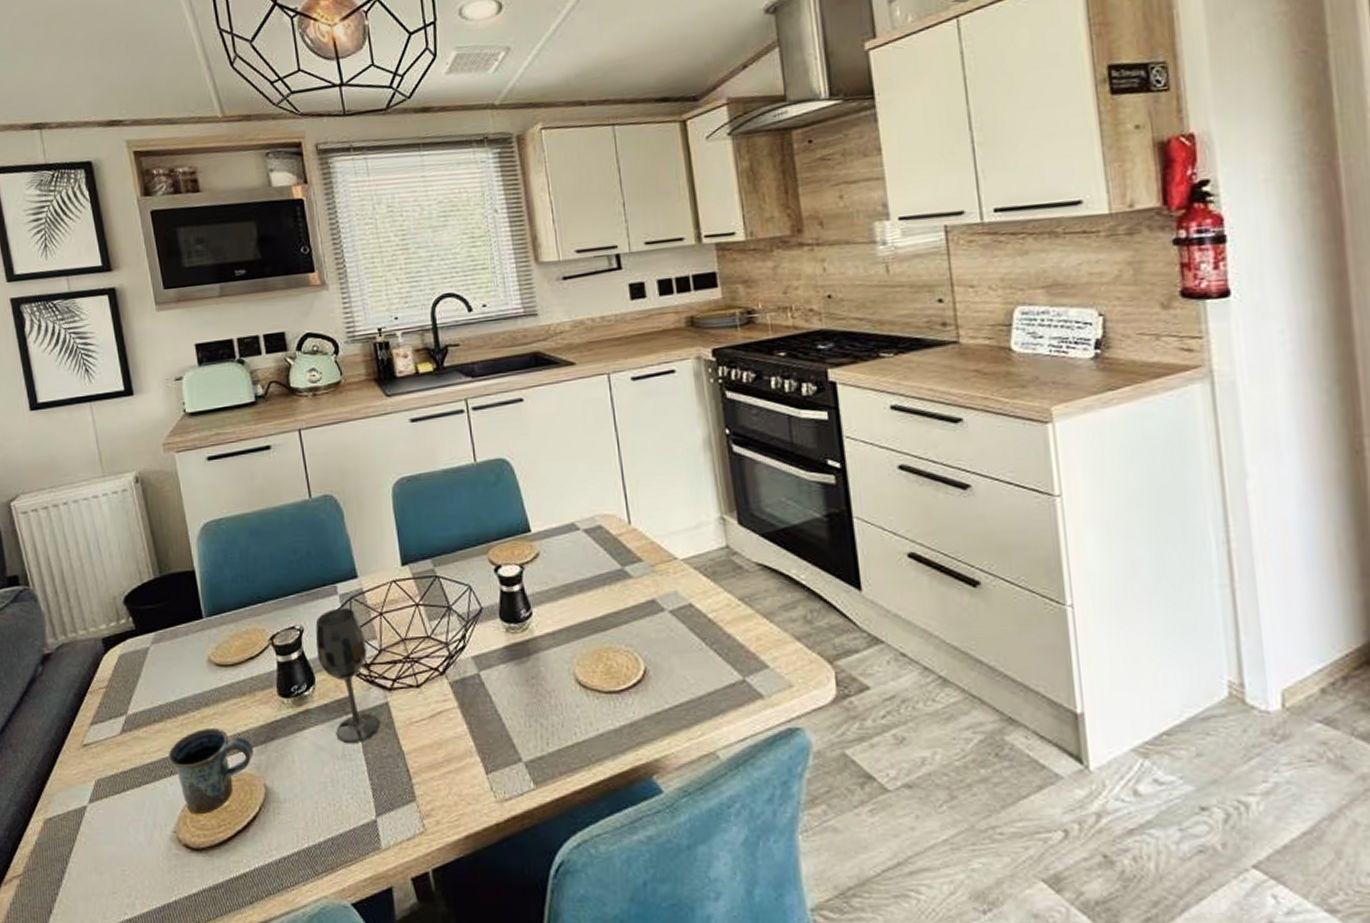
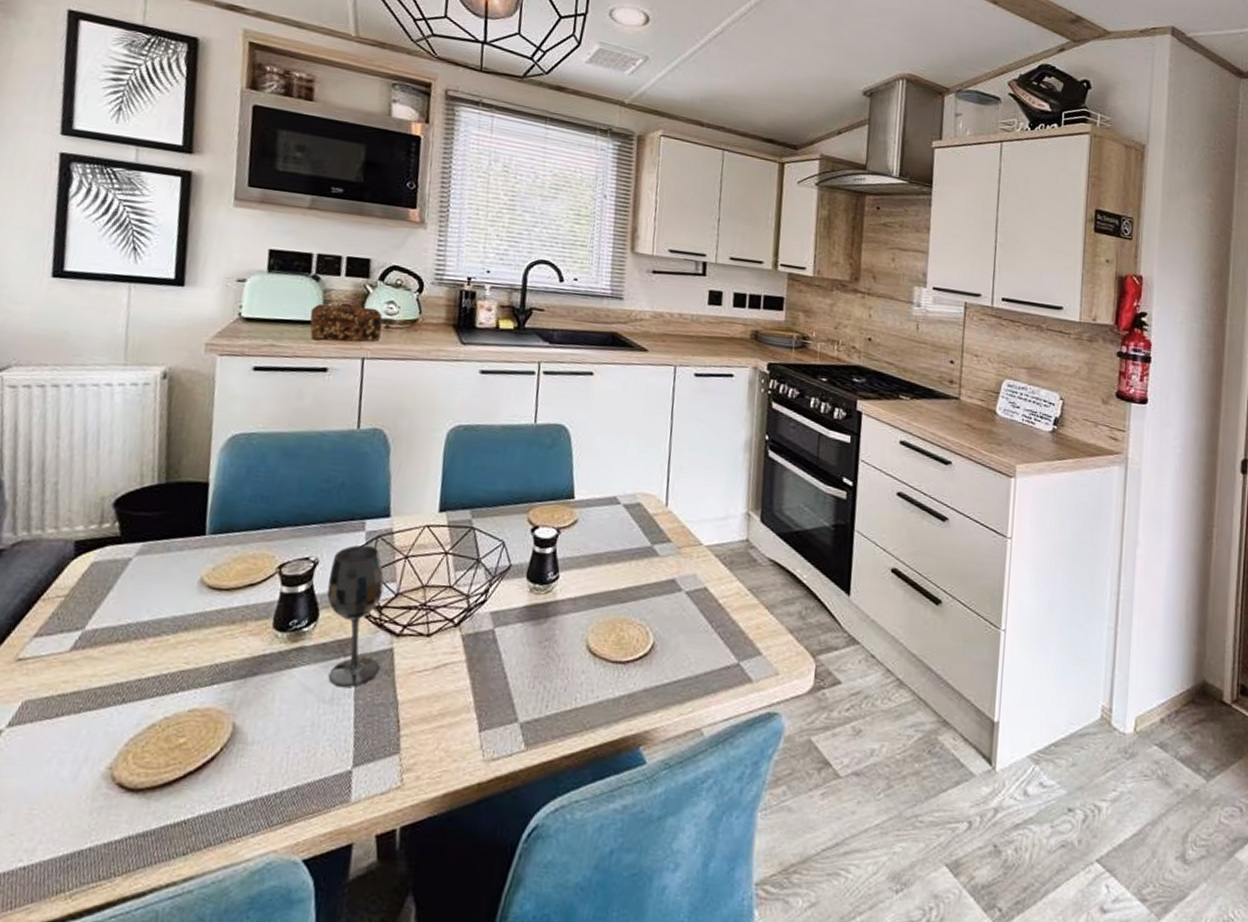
mug: present [168,727,253,814] -> none [123,654,230,750]
bread loaf: none [243,379,310,421] -> present [310,304,383,342]

